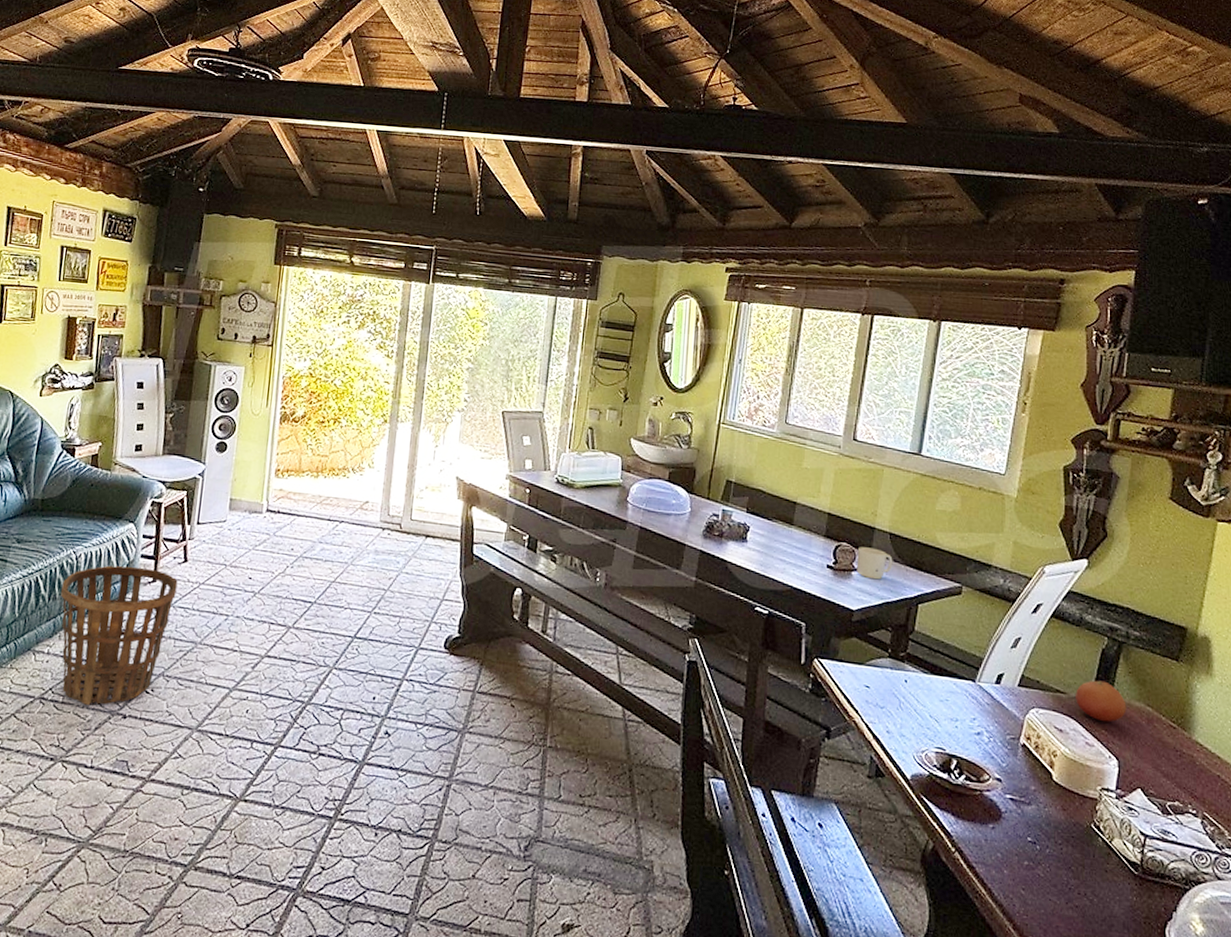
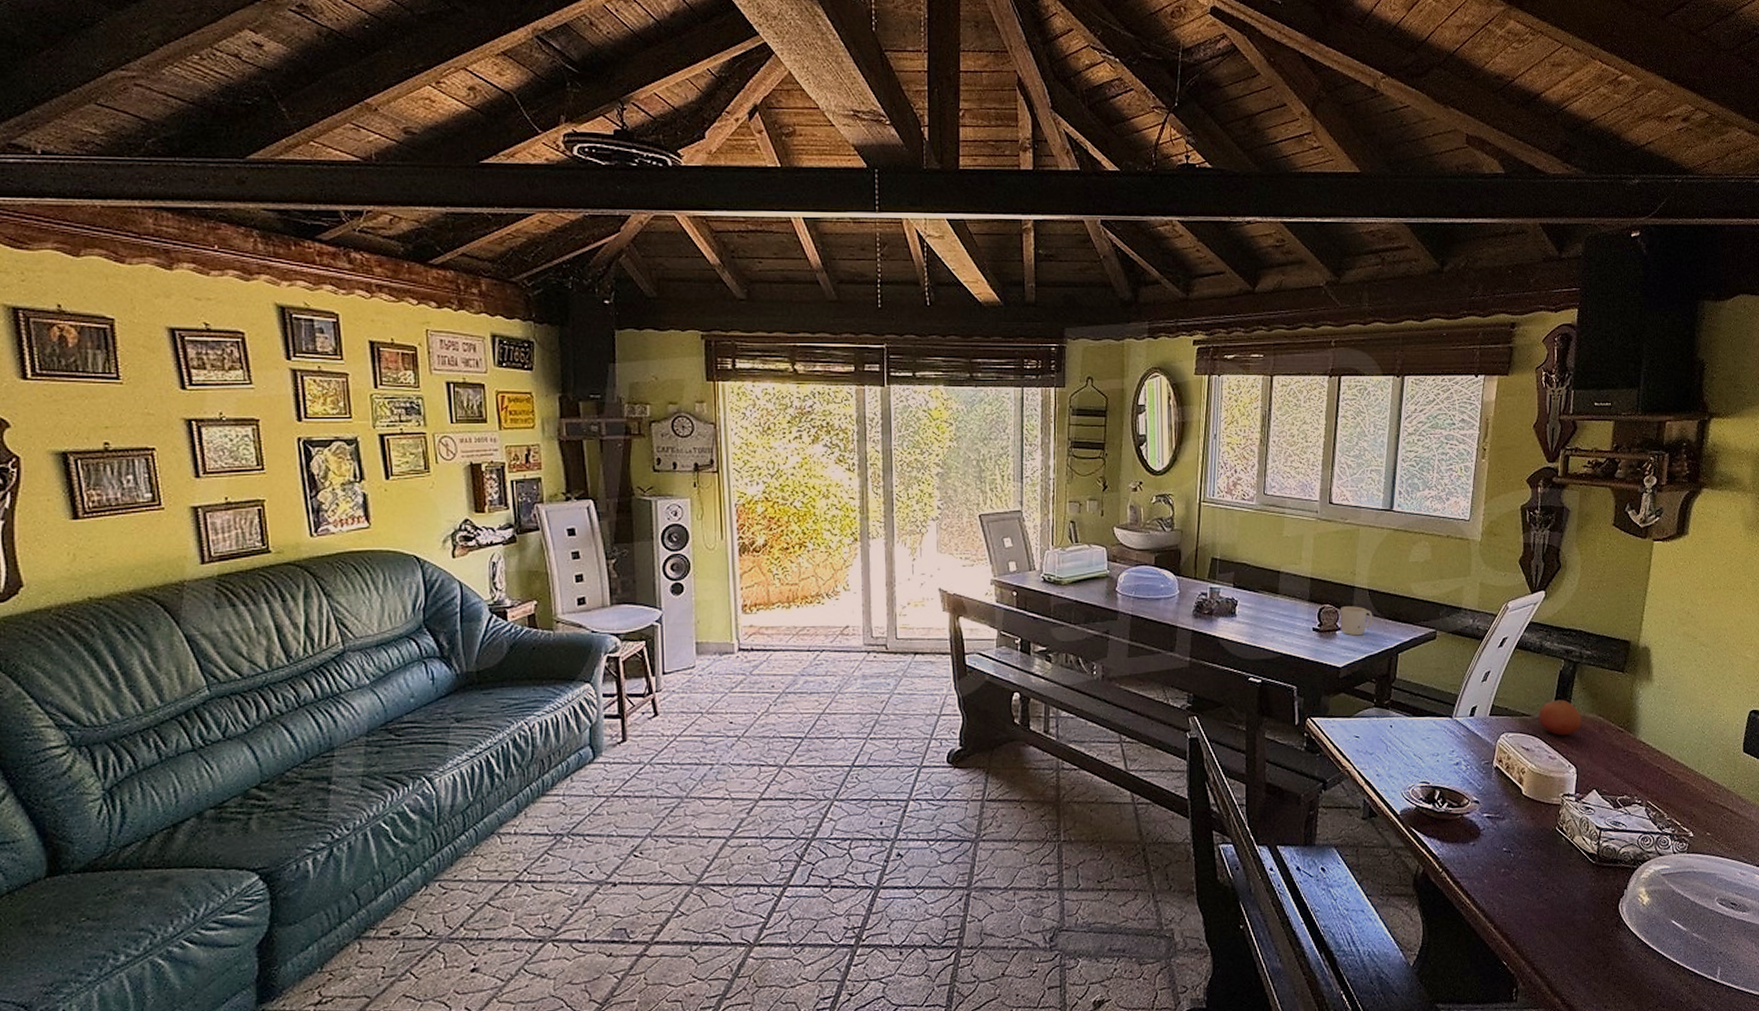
basket: present [61,565,178,705] -> none [518,728,651,880]

